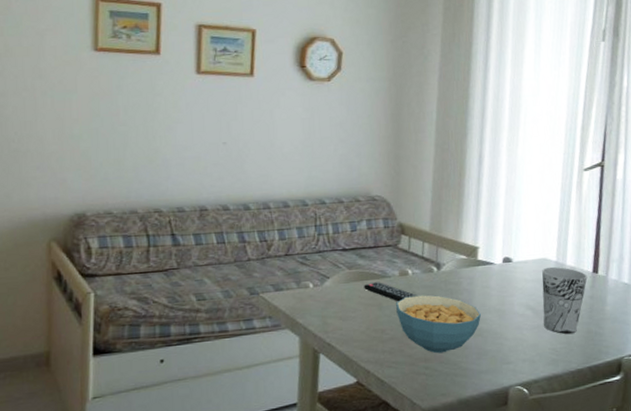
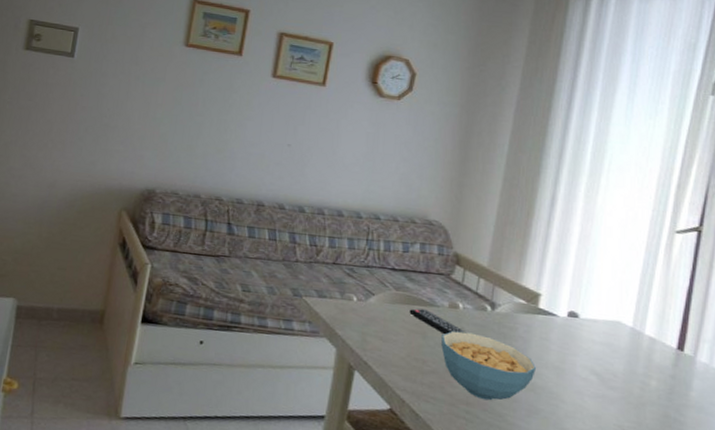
cup: present [542,266,588,335] -> none [610,331,670,414]

